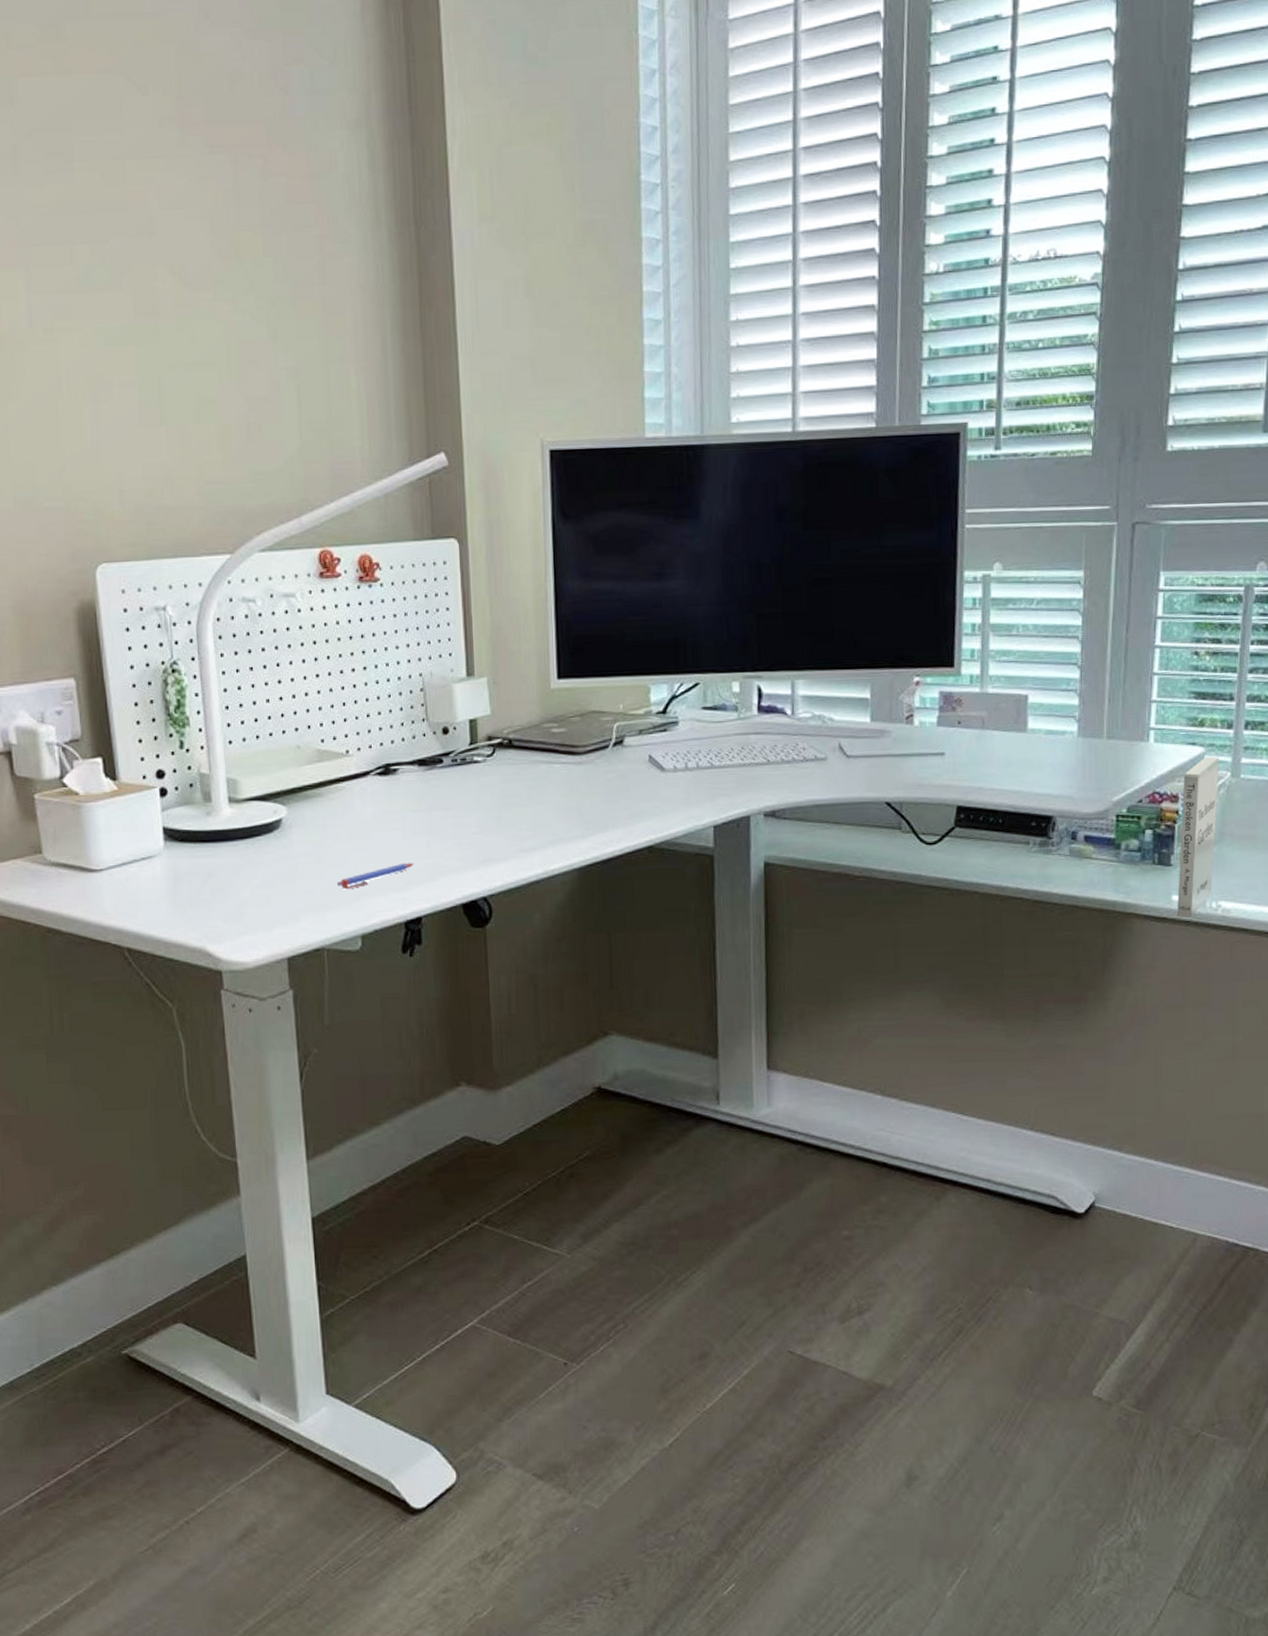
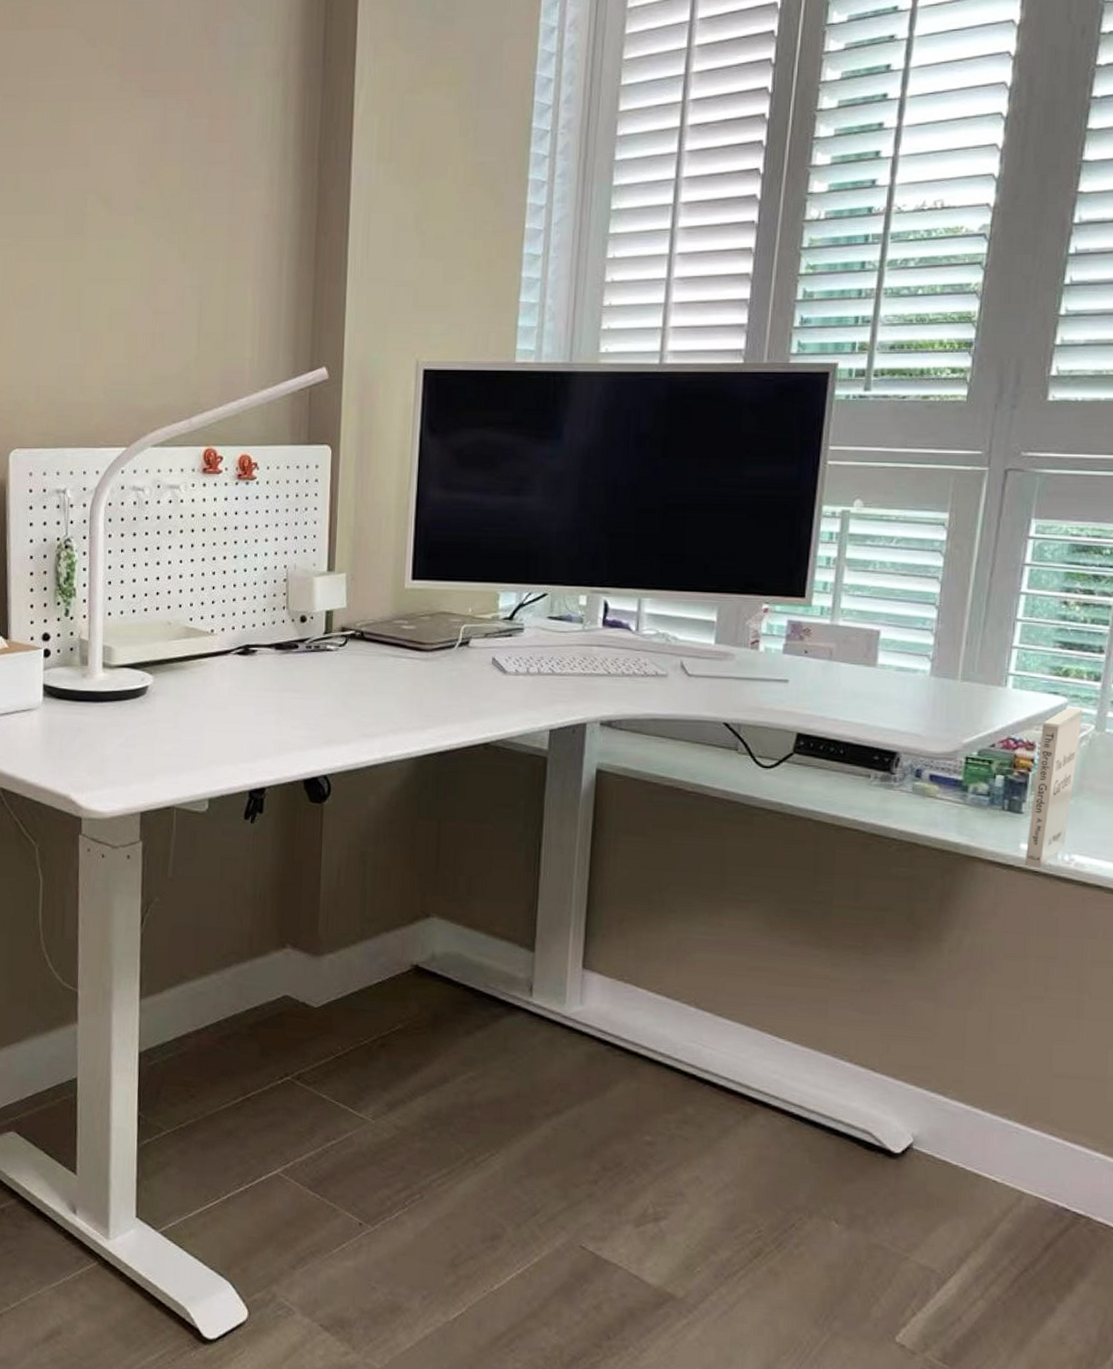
pen: present [336,862,415,890] -> none [191,736,264,756]

